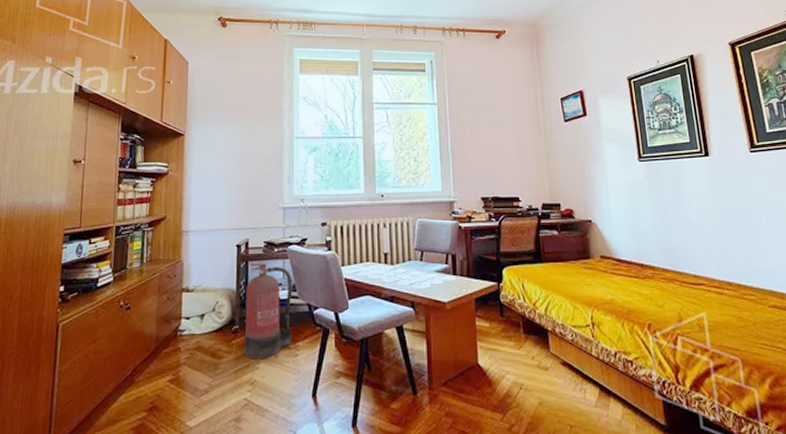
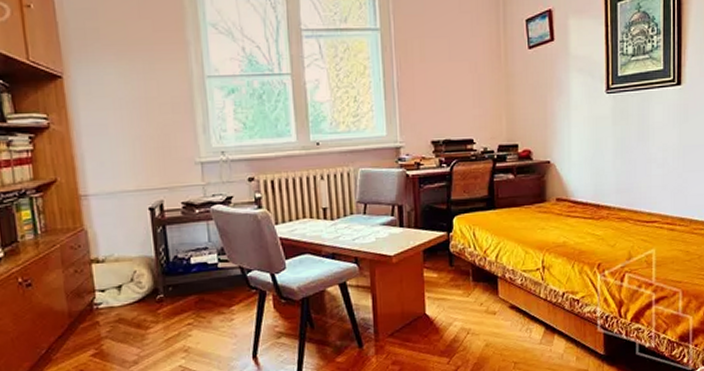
fire extinguisher: present [244,263,293,358] -> none [167,226,225,326]

